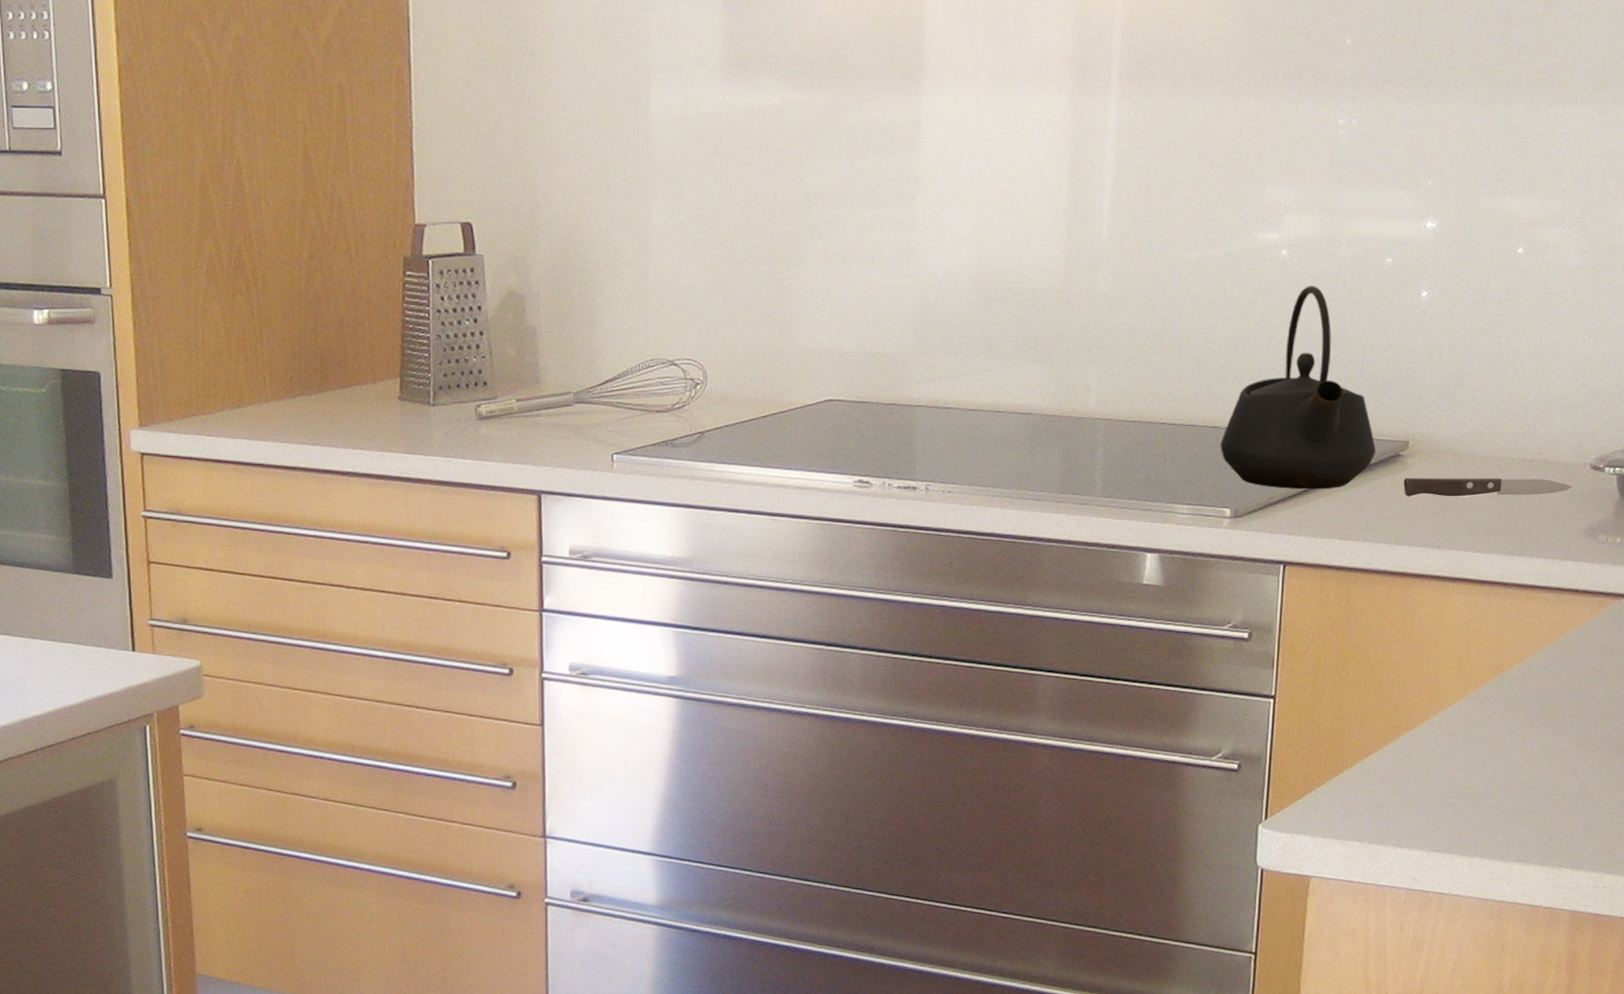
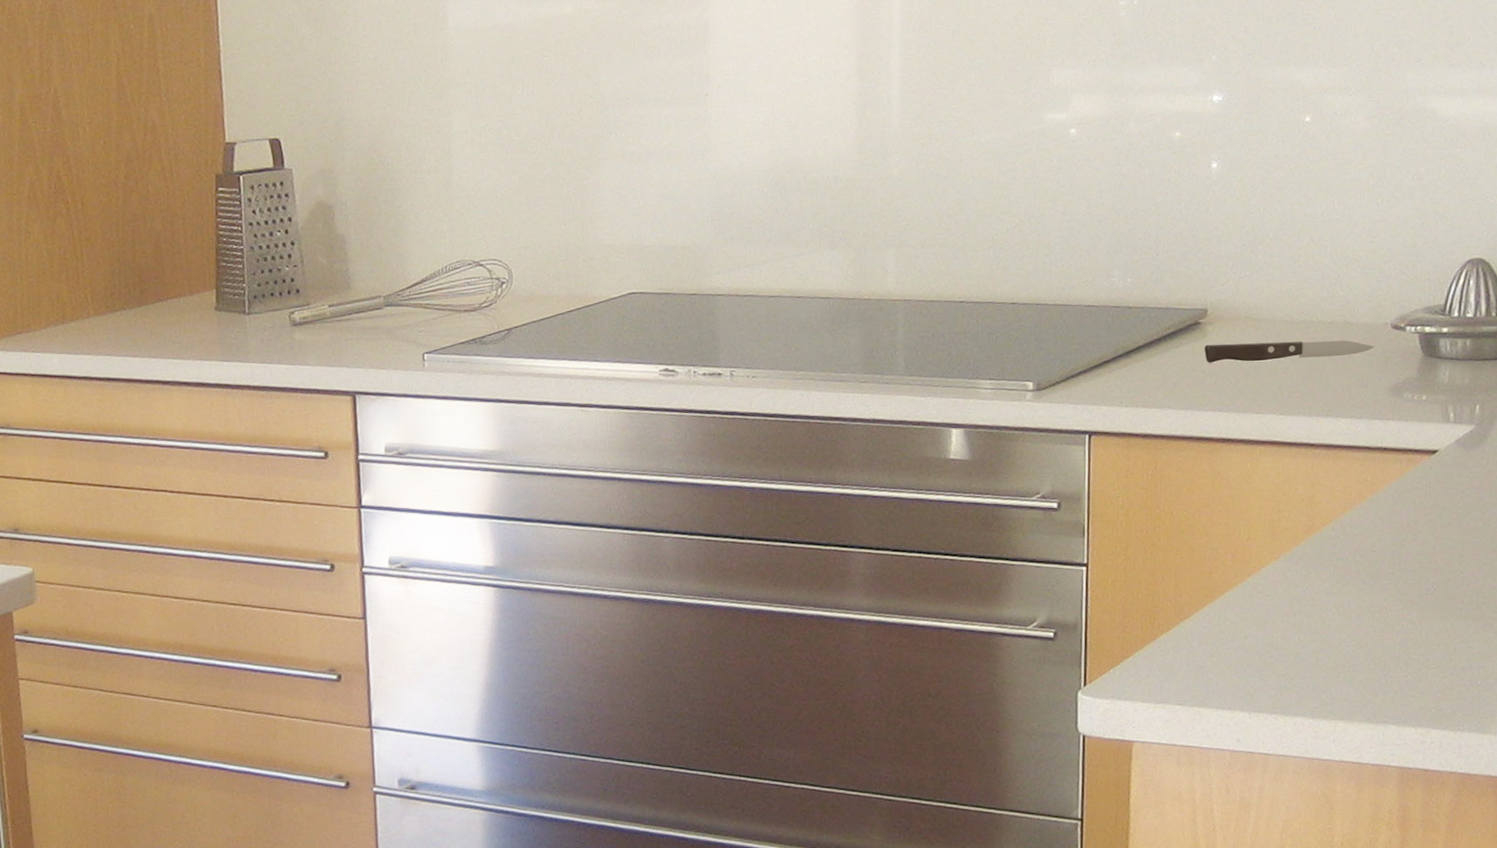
kettle: present [1220,285,1377,490] -> none [1019,161,1176,361]

